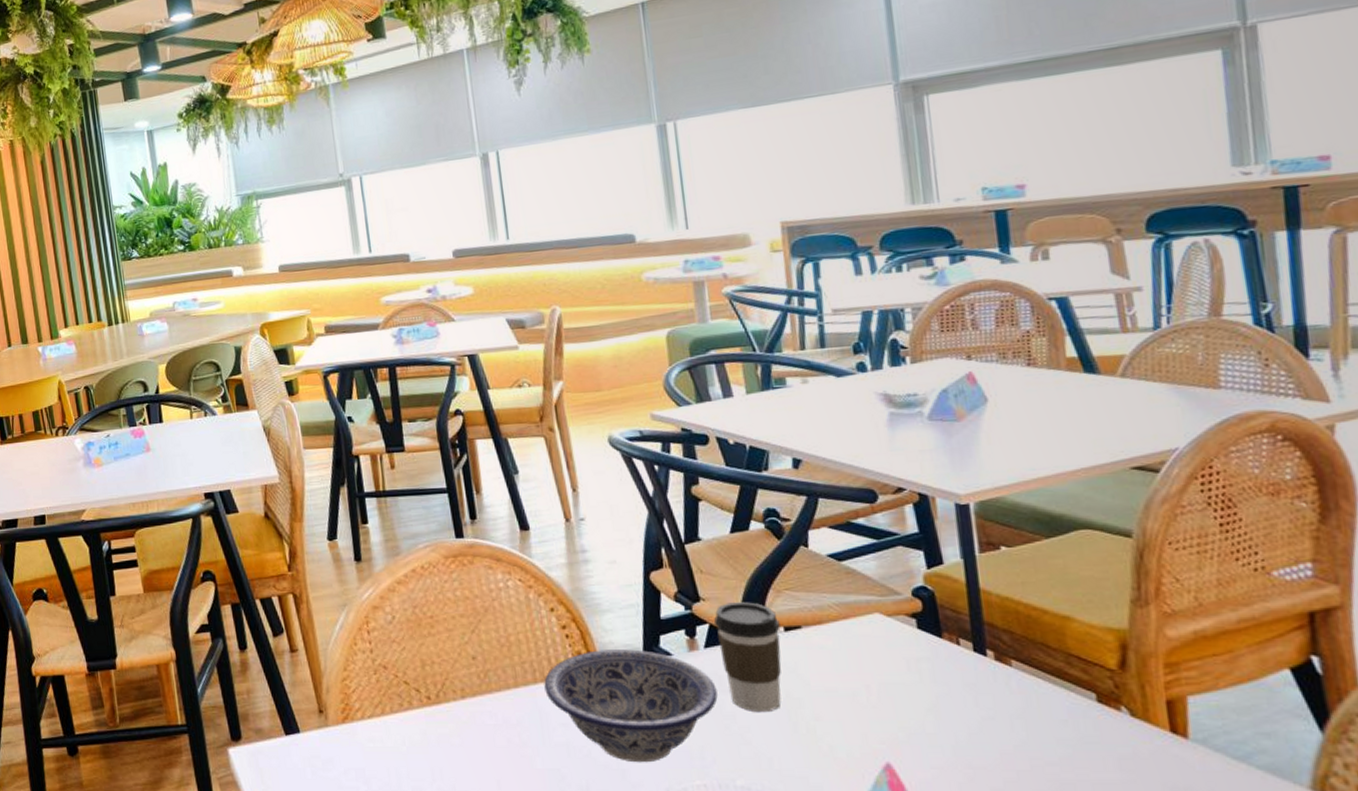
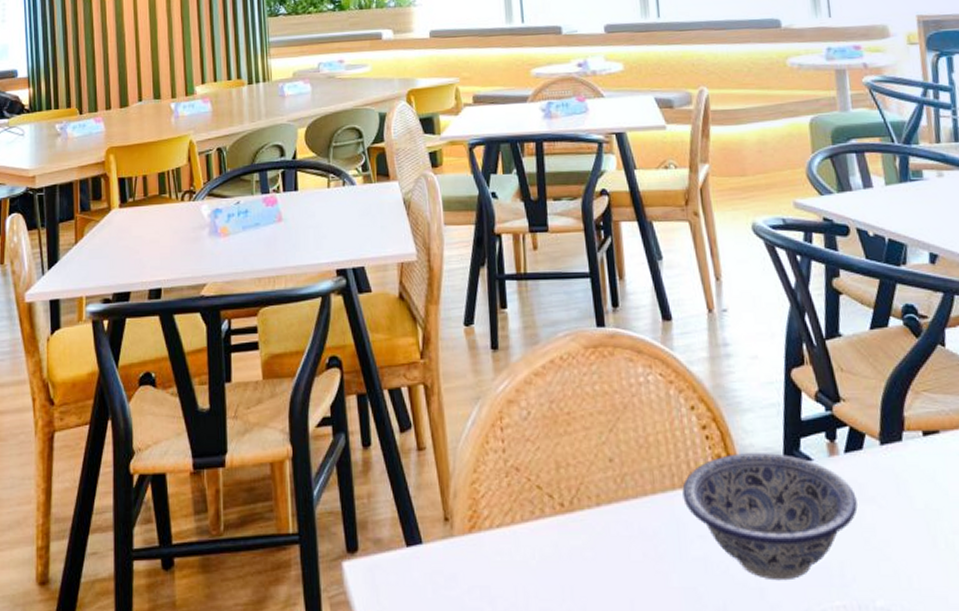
coffee cup: present [714,602,782,713] -> none [854,403,921,525]

